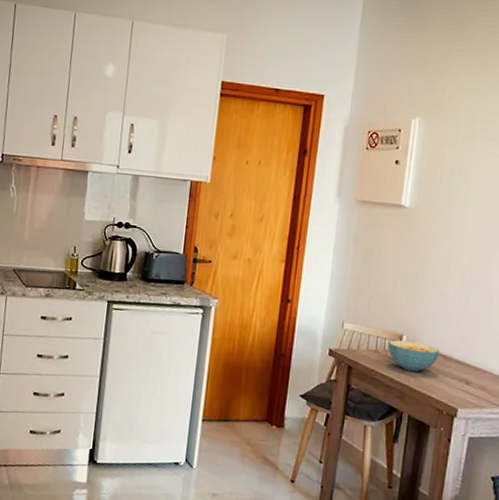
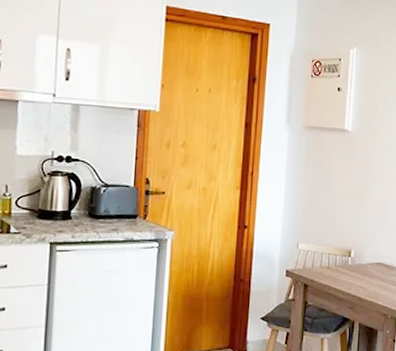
cereal bowl: present [388,340,440,372] -> none [339,255,383,283]

